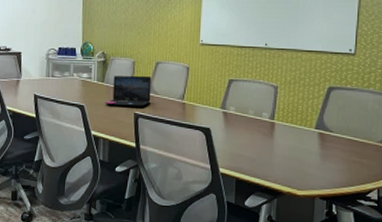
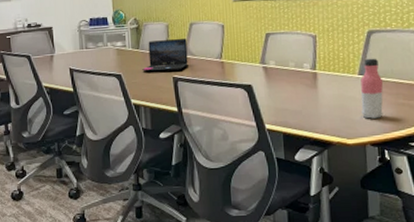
water bottle: none [314,114,339,173] -> present [360,58,384,119]

